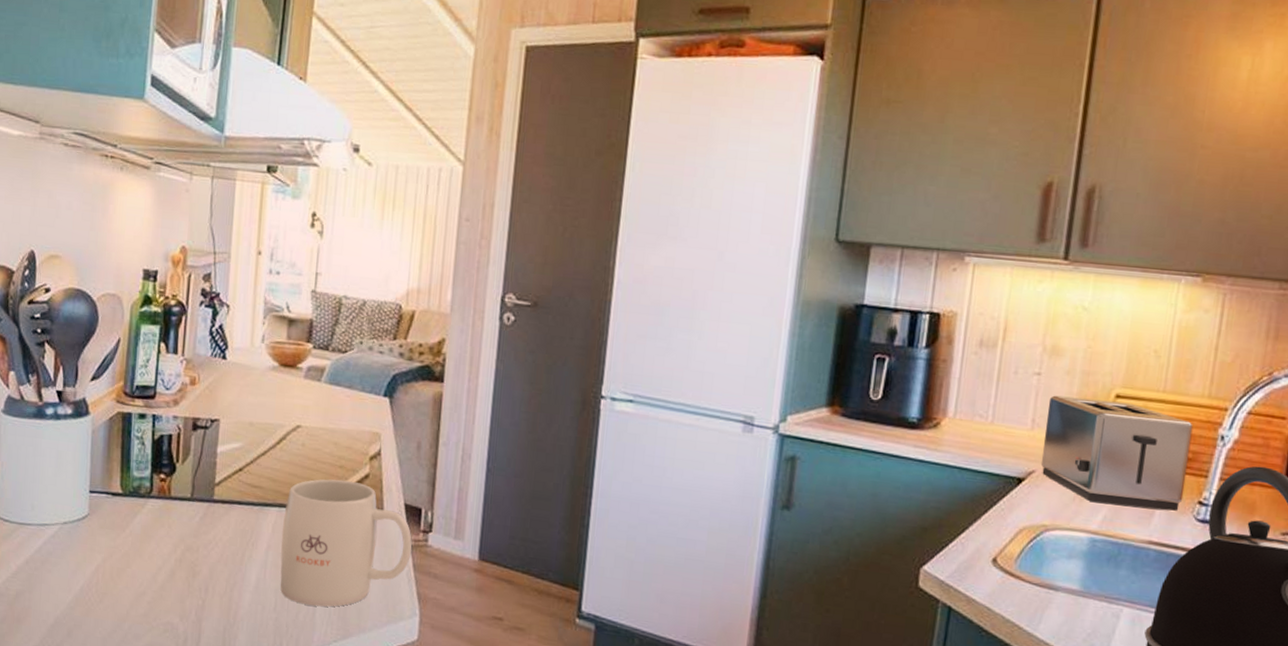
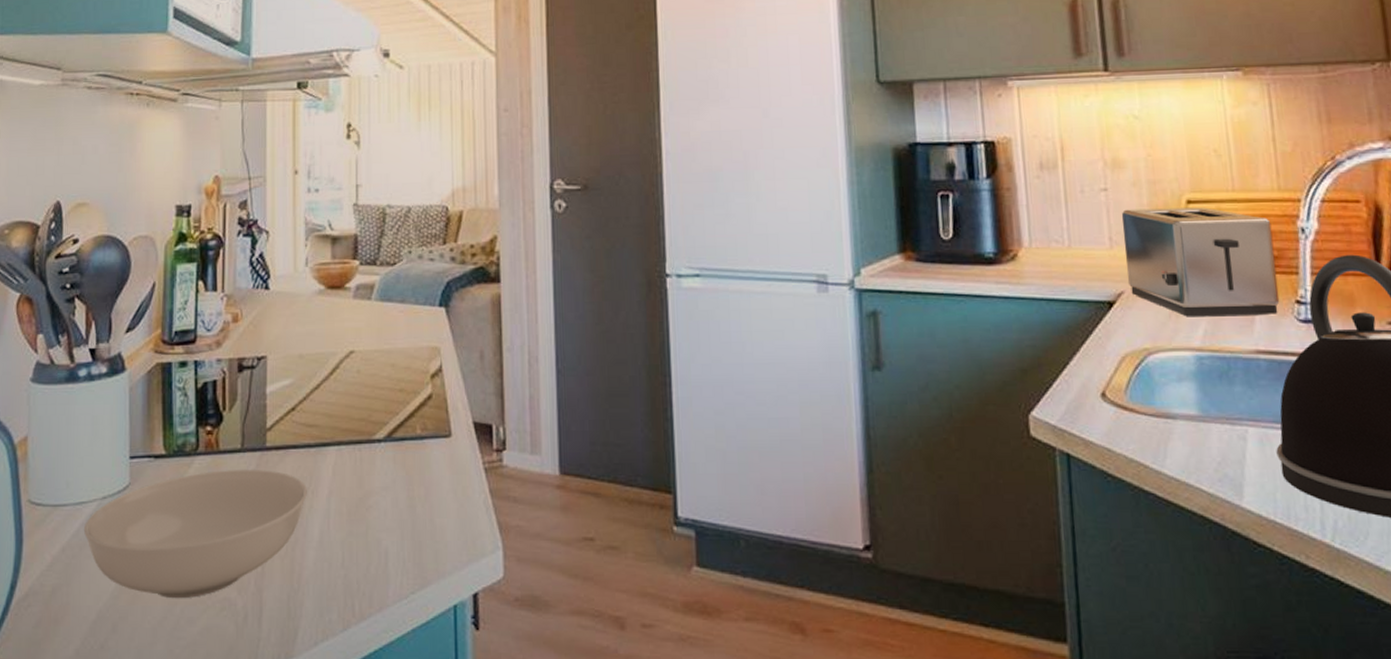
bowl: none [45,513,248,618] -> present [83,469,307,599]
mug: present [280,479,413,607] -> none [343,404,487,554]

